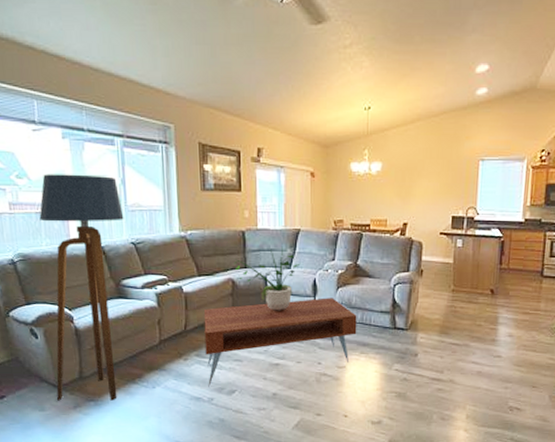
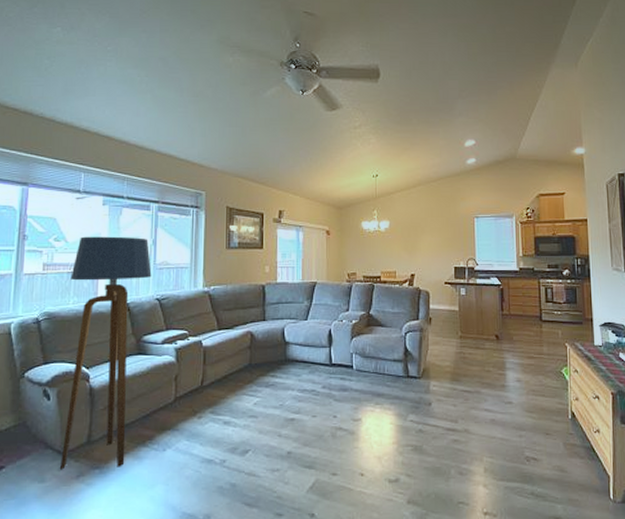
coffee table: present [203,297,357,387] -> none [220,348,371,447]
potted plant: present [232,246,301,311] -> none [252,299,317,363]

